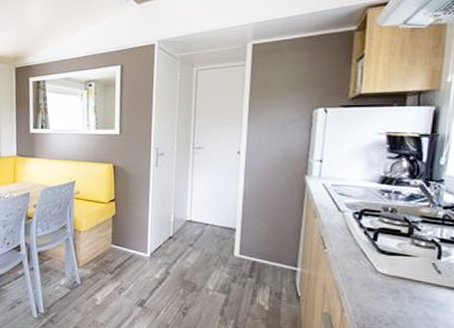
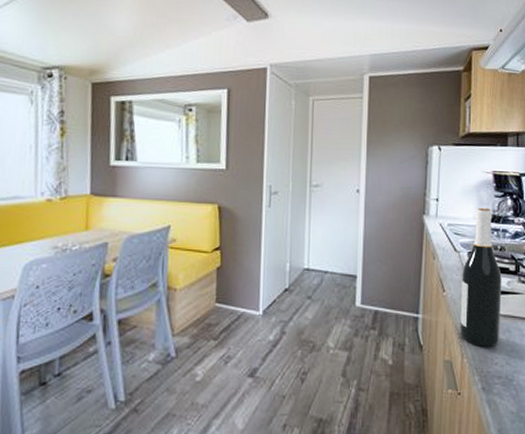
wine bottle: none [341,169,392,305] -> present [460,207,502,347]

